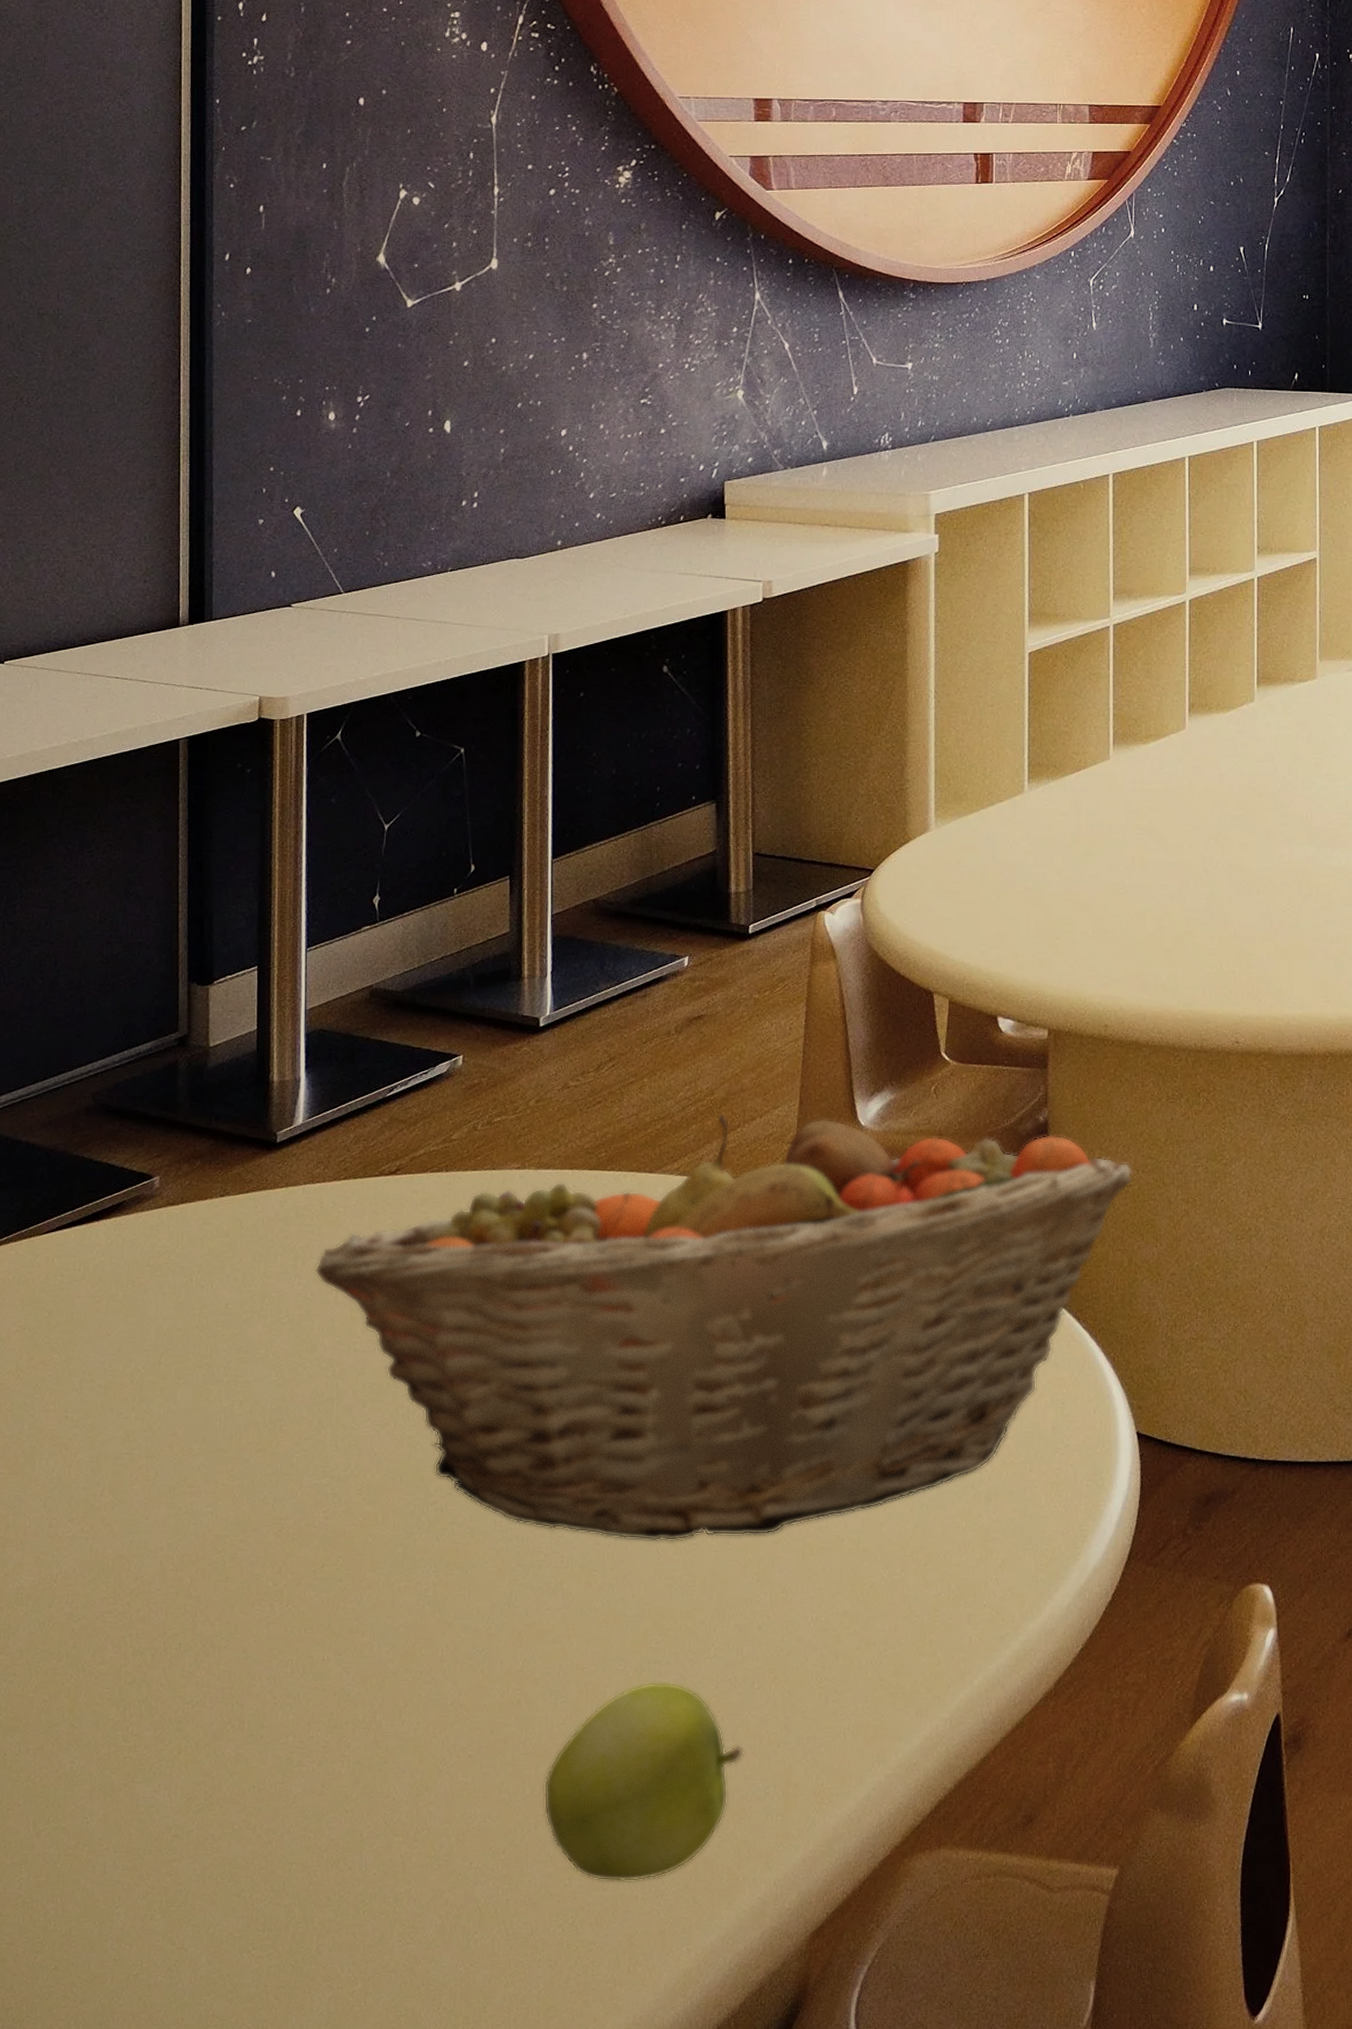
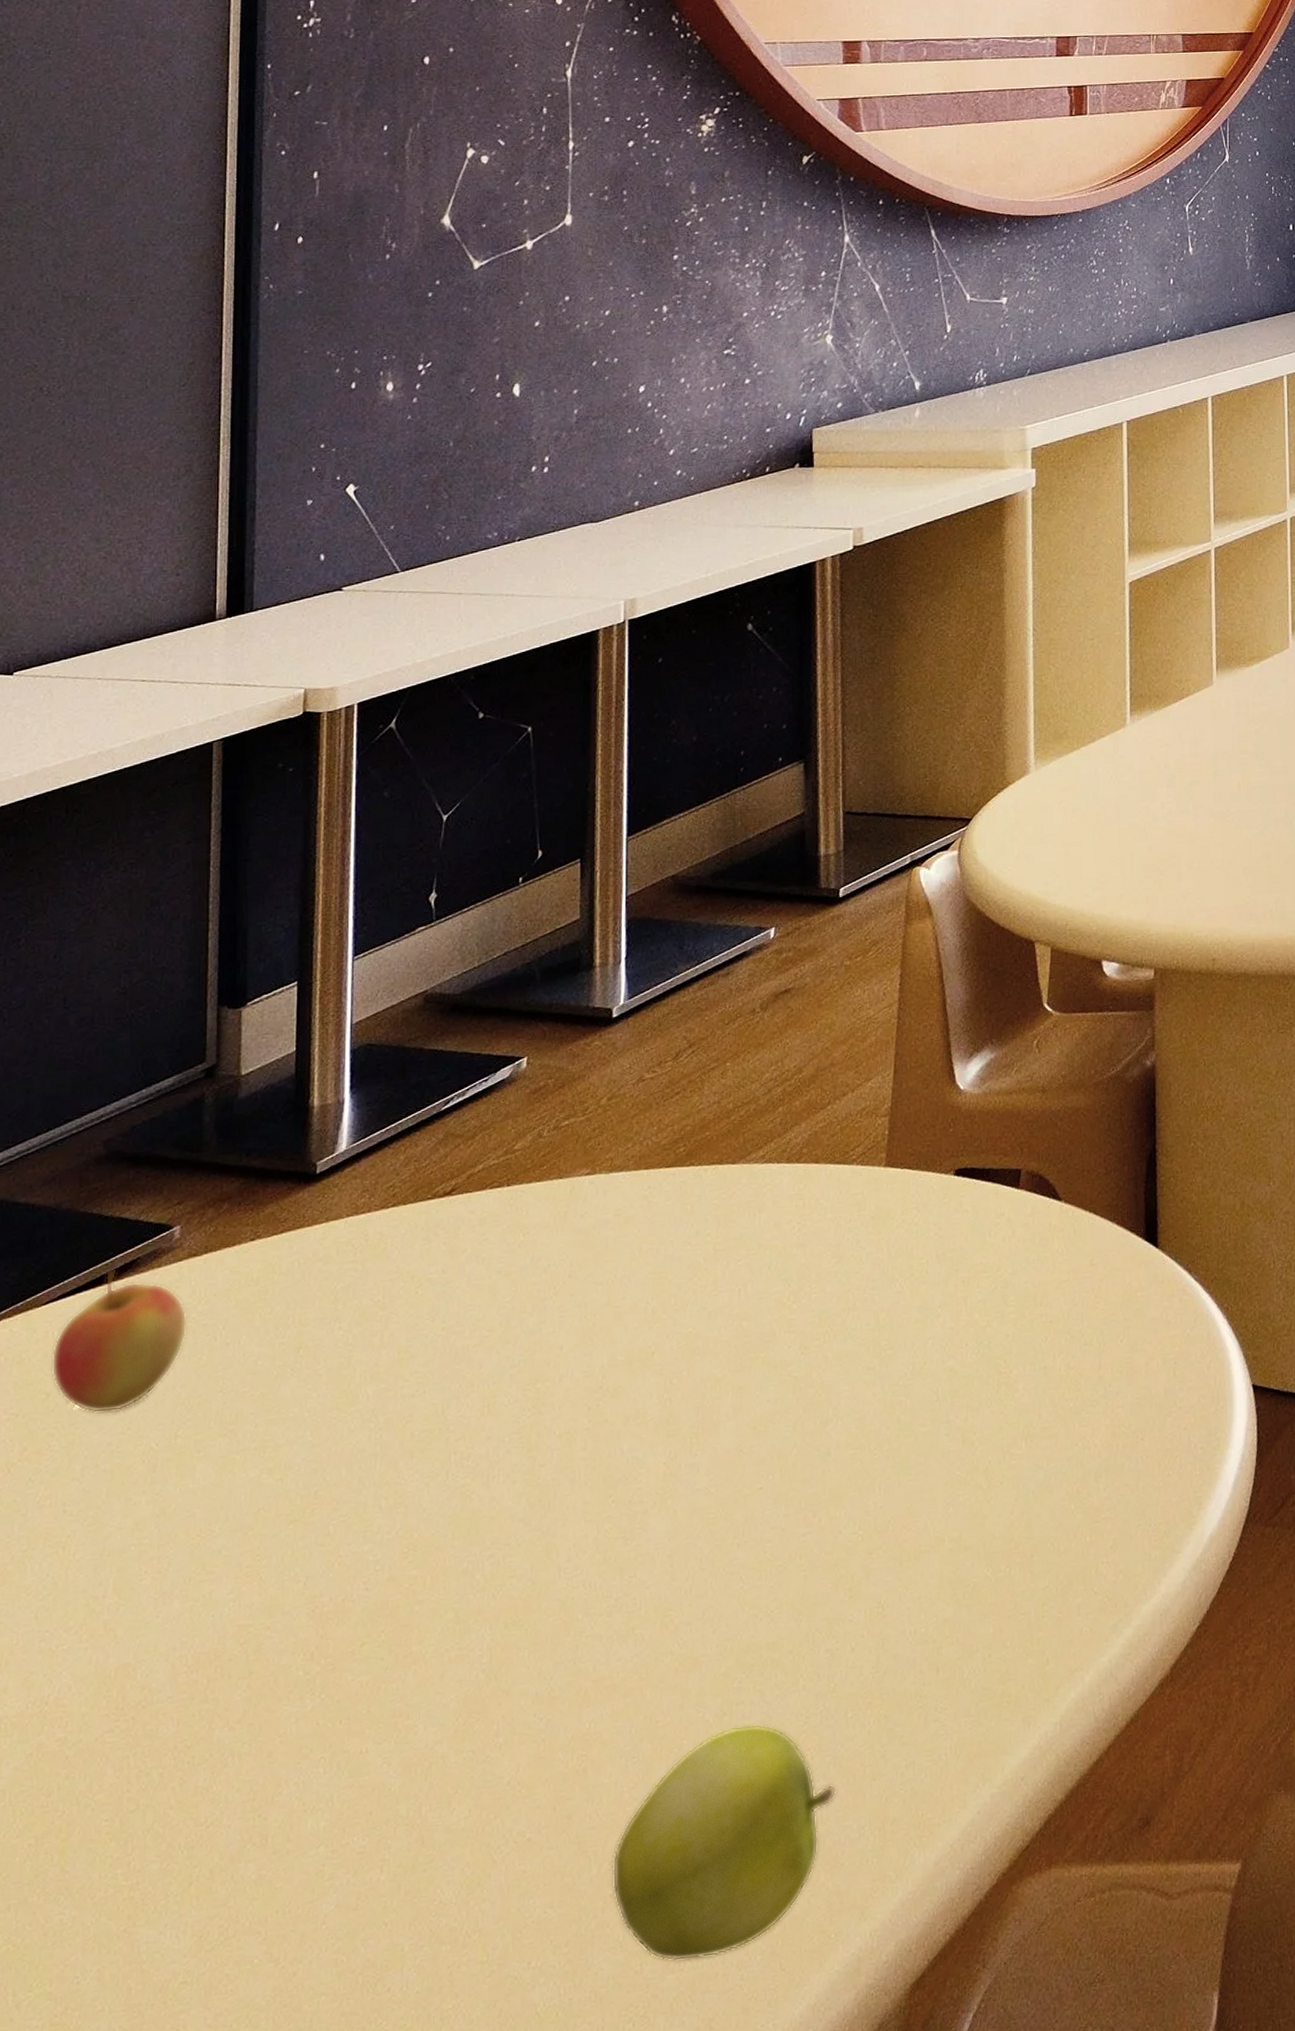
apple: none [52,1207,167,1335] -> present [51,1268,187,1414]
fruit basket: present [314,1113,1132,1541] -> none [357,1078,1243,1570]

